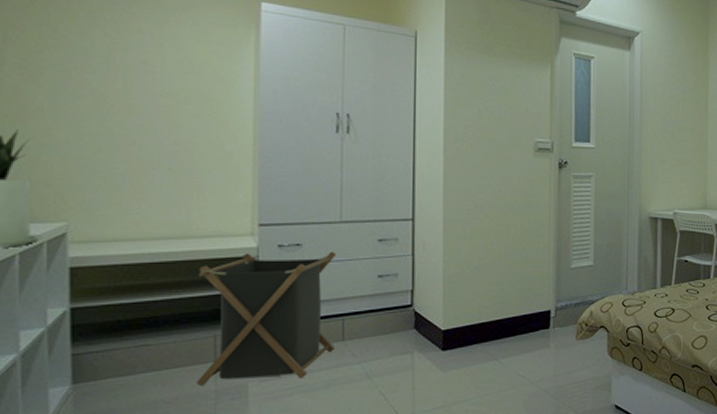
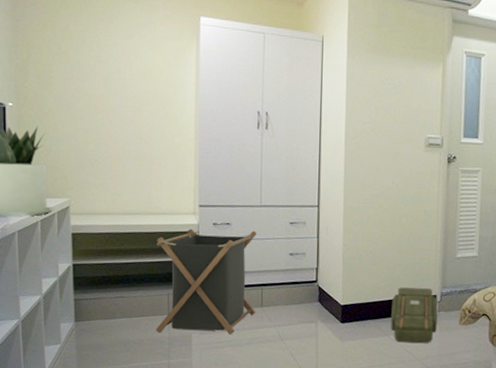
backpack: none [499,302,553,366] -> present [390,287,438,344]

